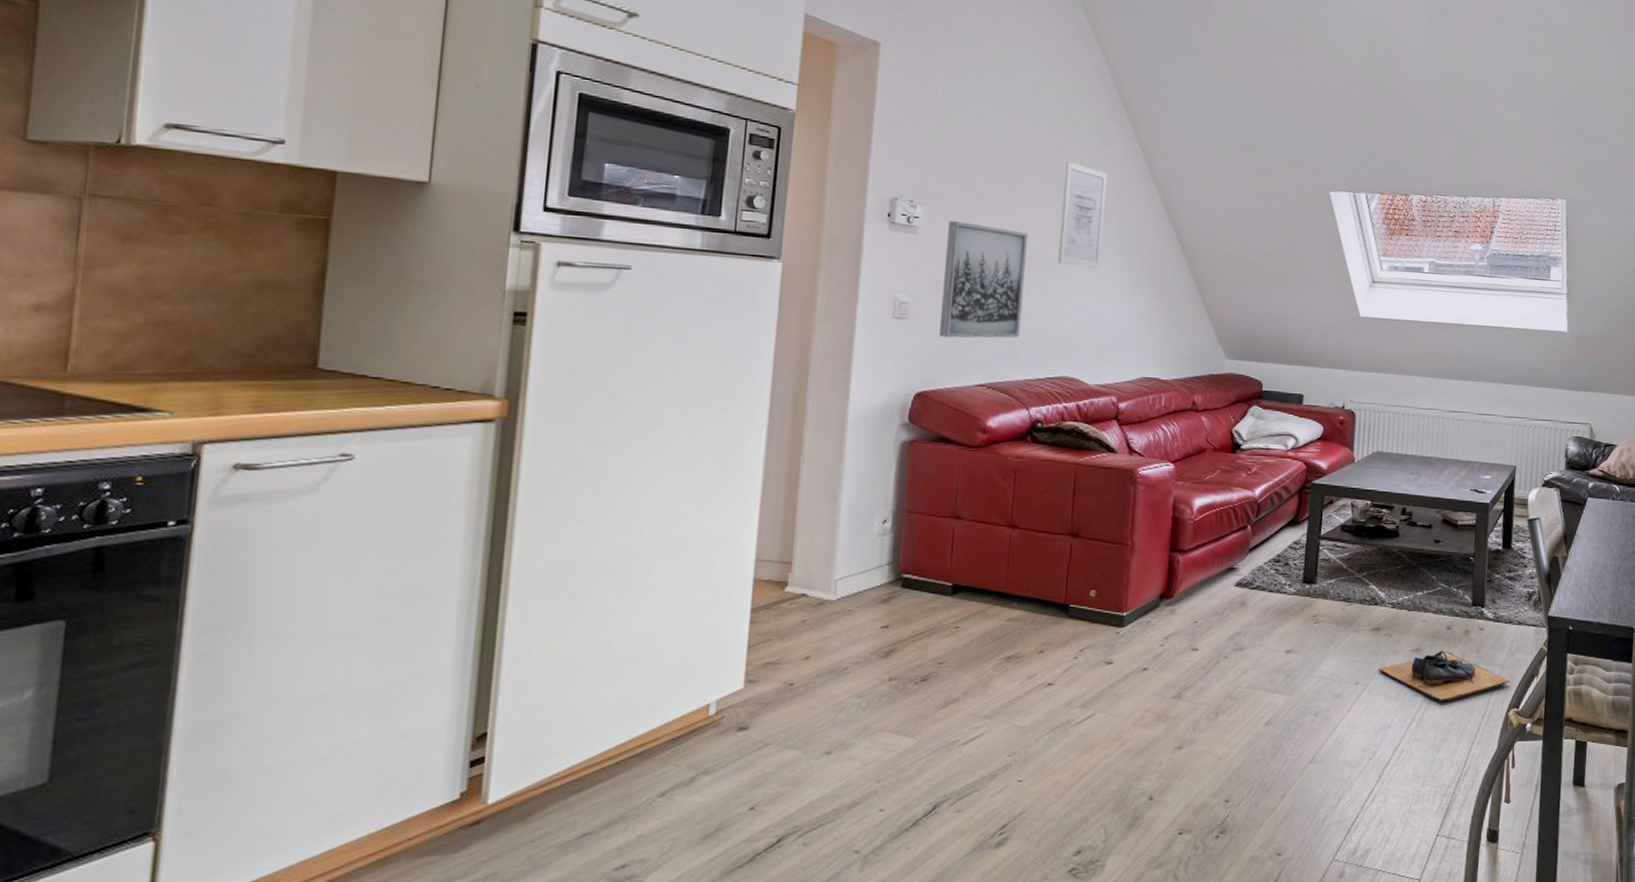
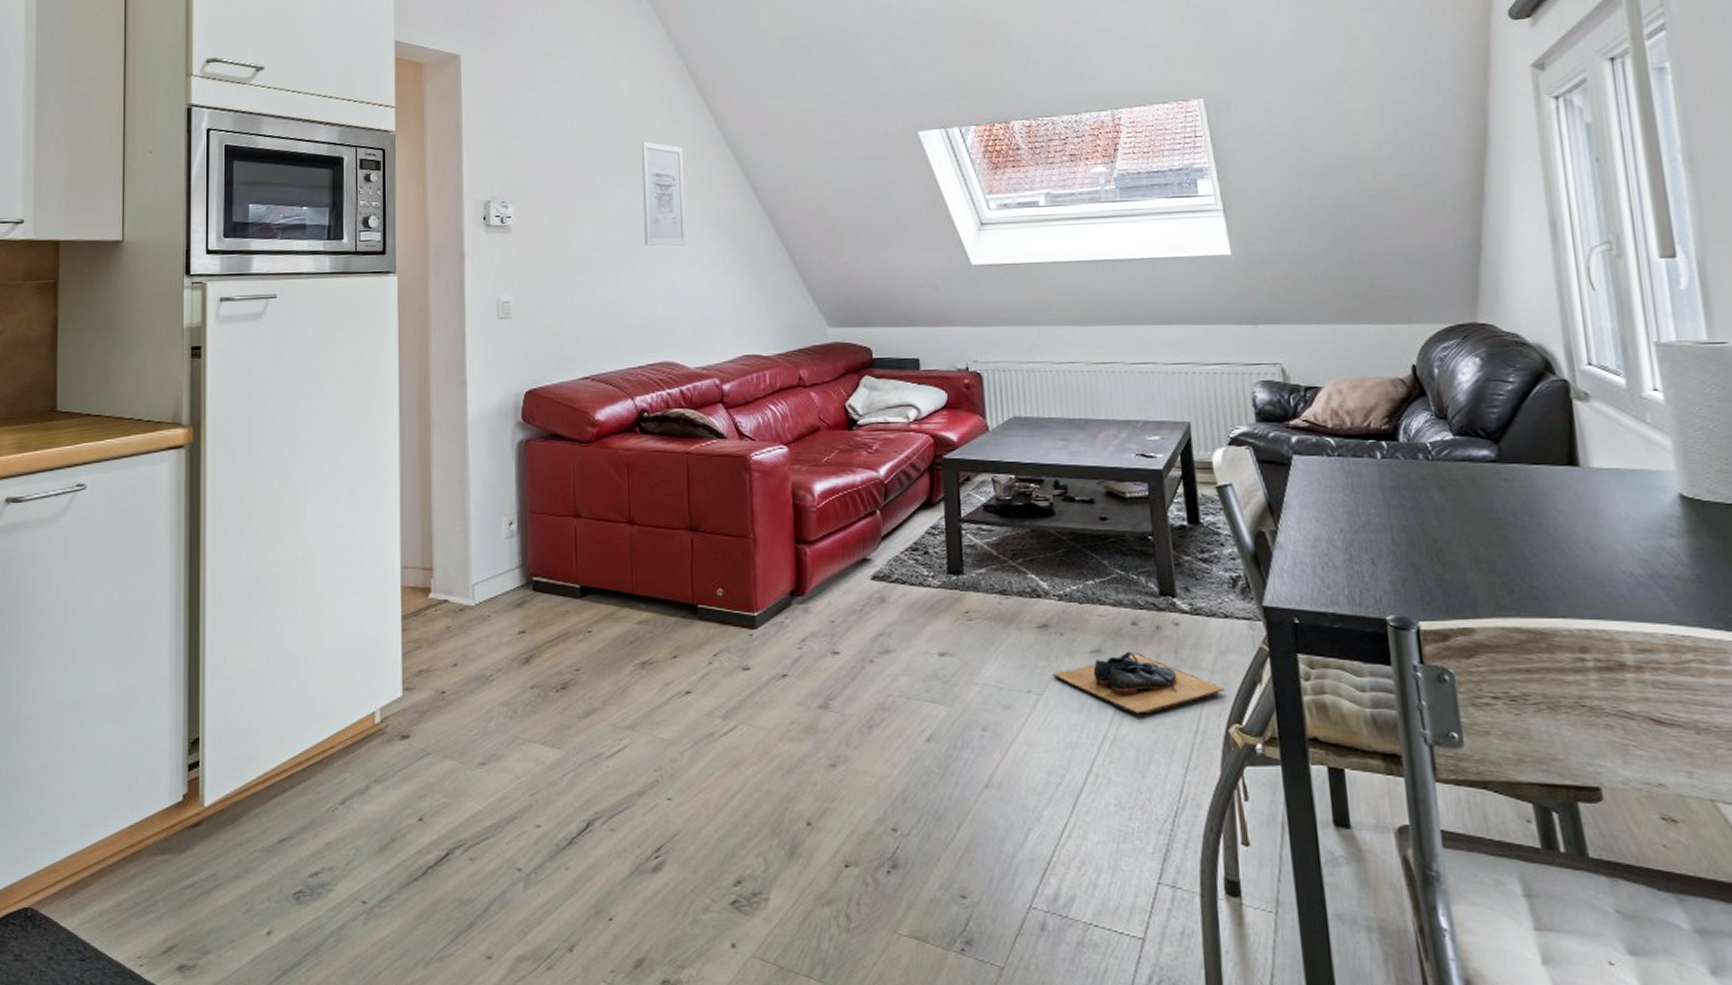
wall art: present [938,221,1028,338] -> none [537,216,617,333]

